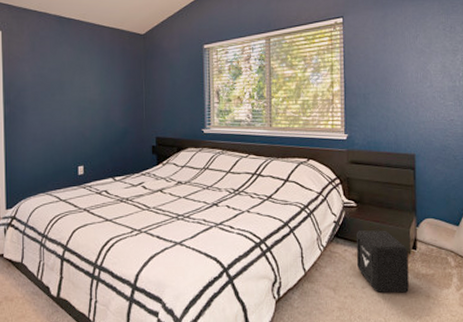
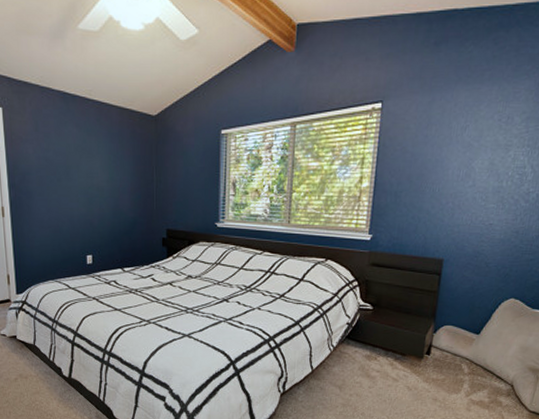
air purifier: present [356,230,409,293] -> none [365,333,421,395]

